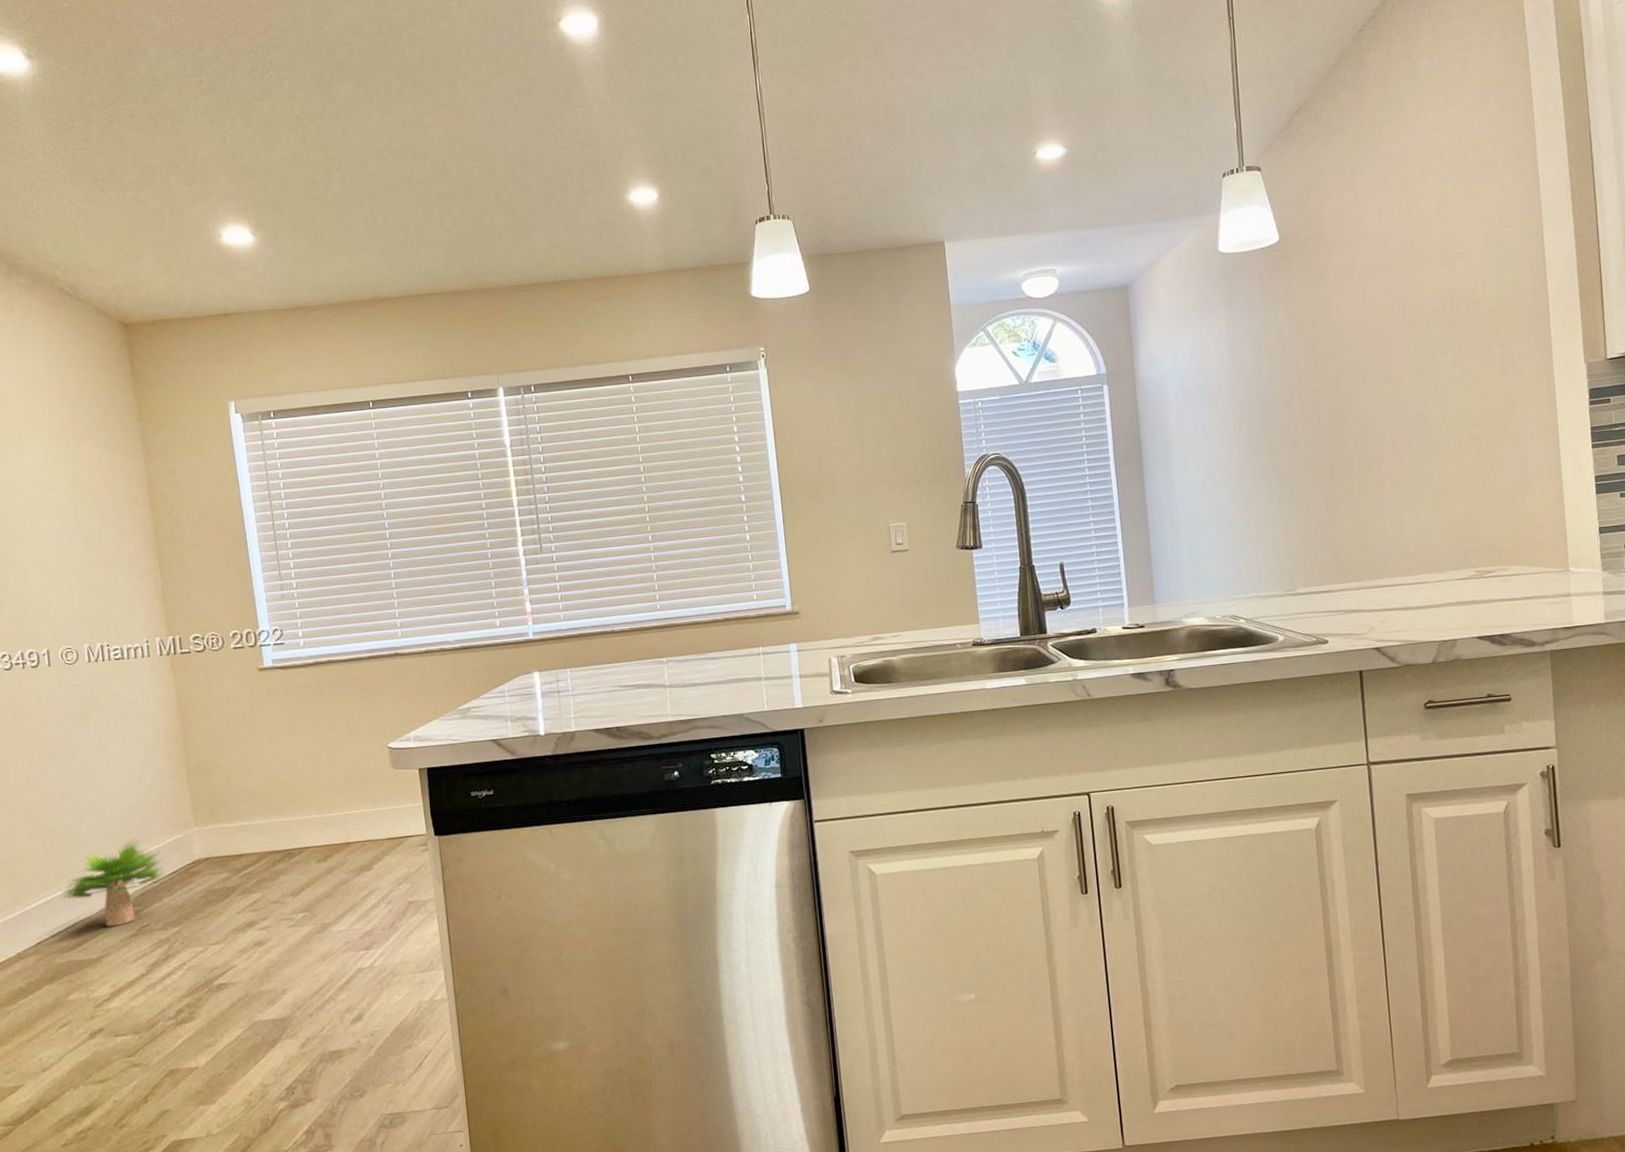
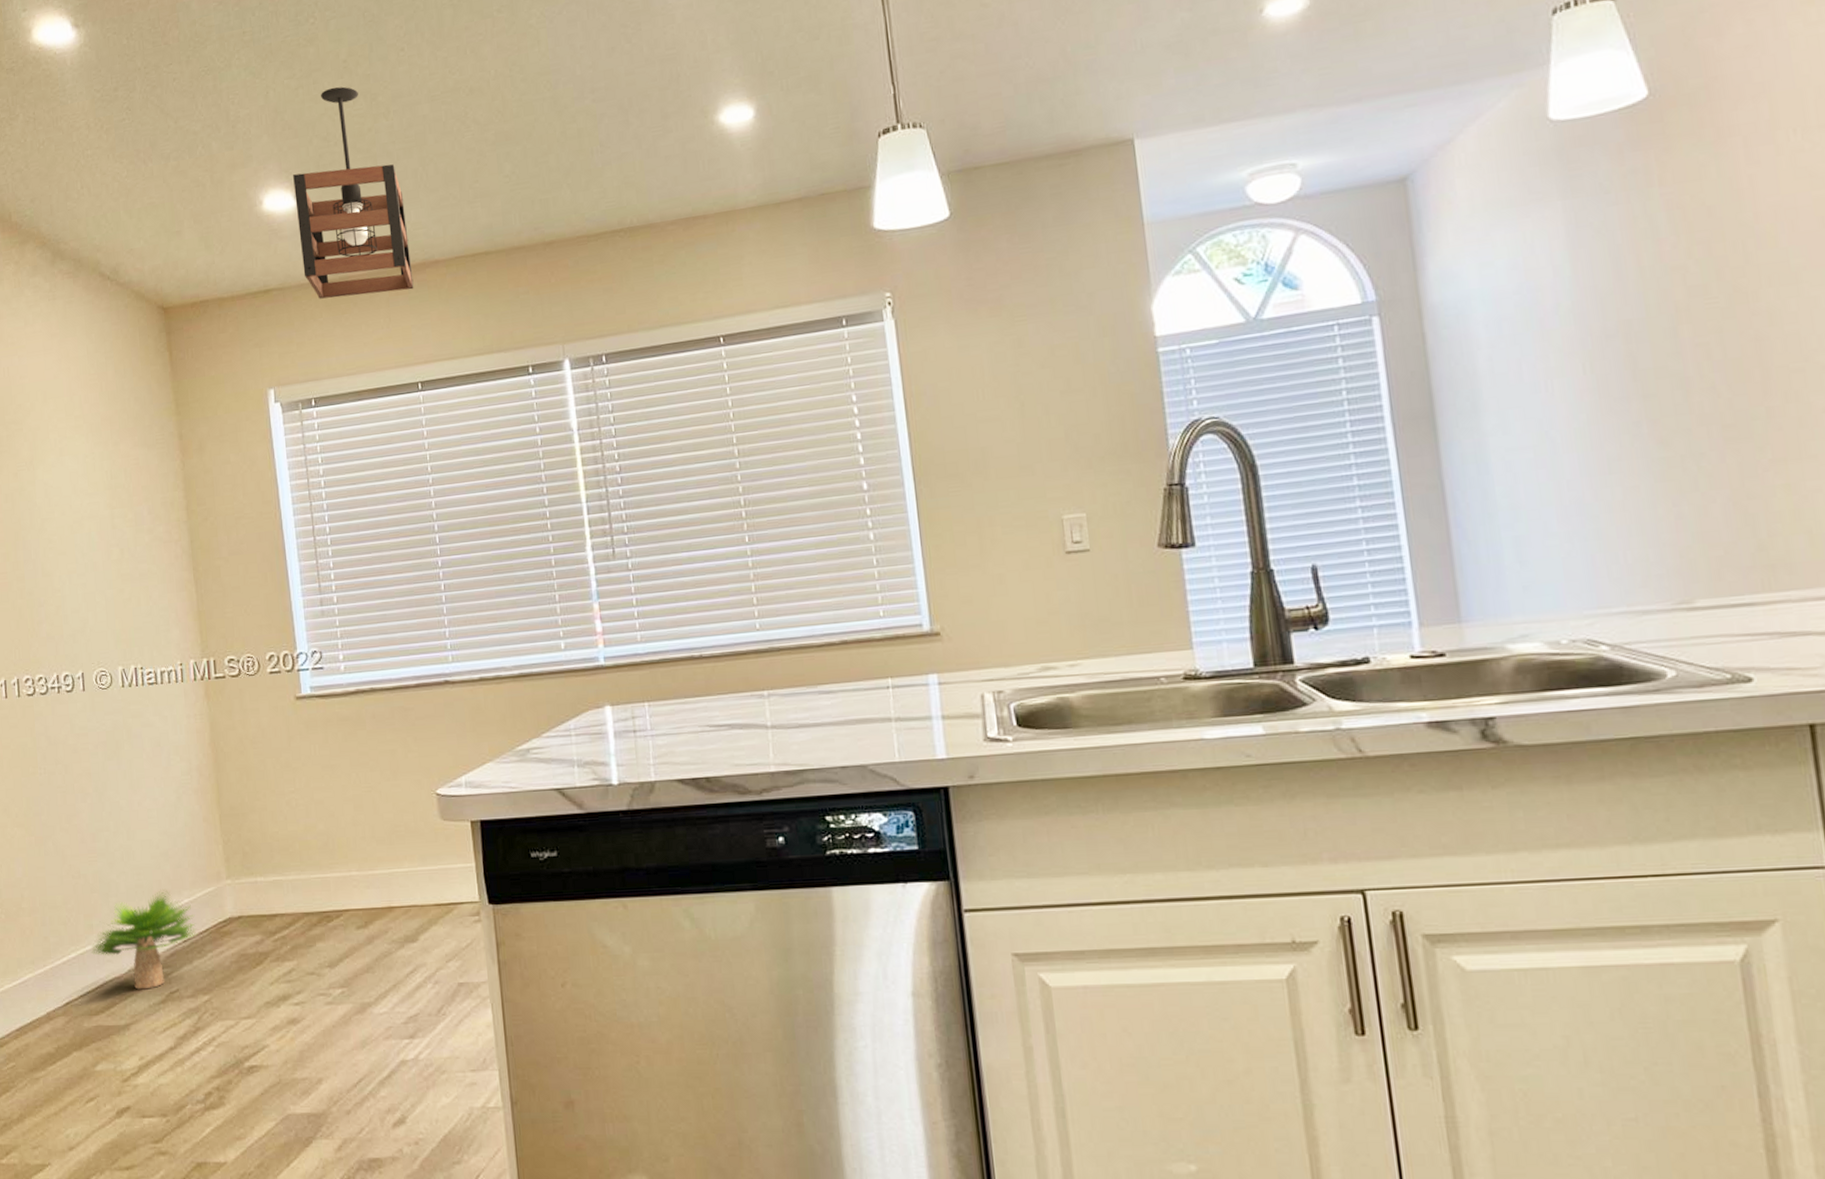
pendant light: none [251,139,365,325] -> present [293,86,414,299]

